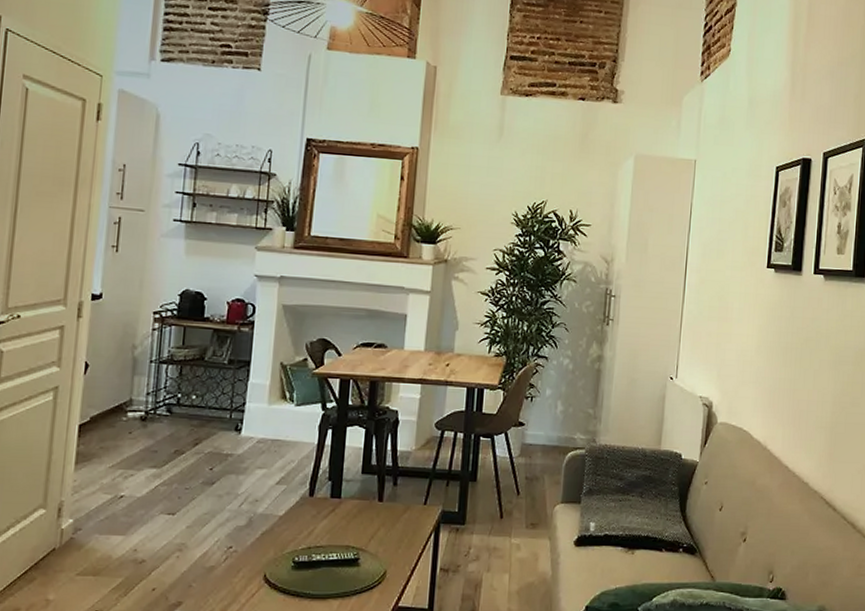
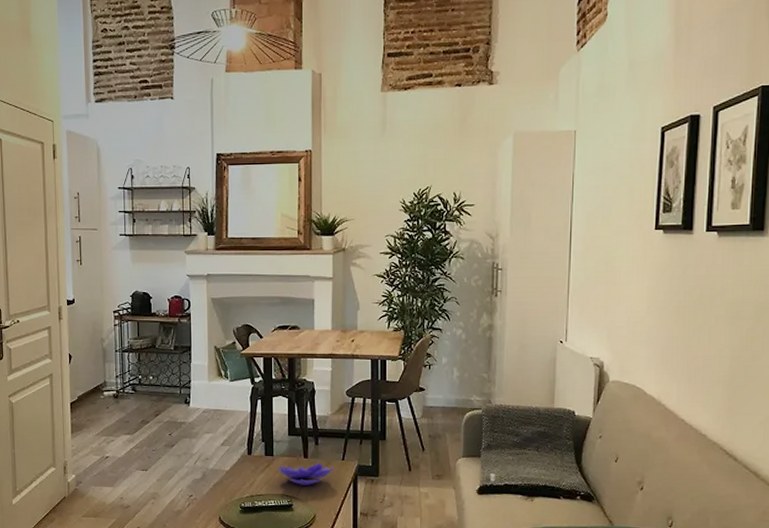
decorative bowl: none [344,506,414,535] -> present [277,461,334,485]

